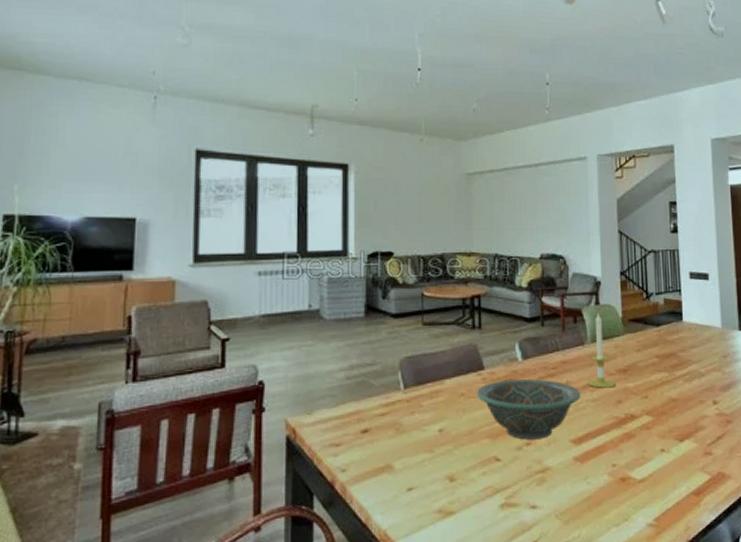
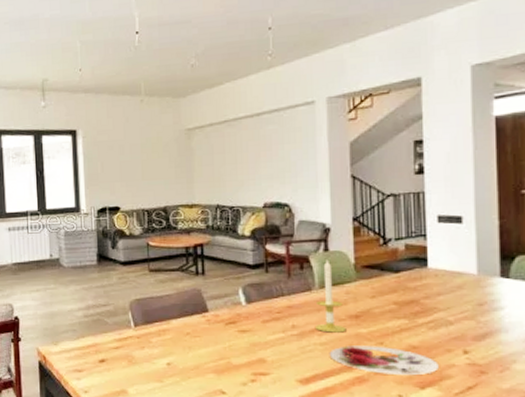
decorative bowl: present [477,379,582,440] -> none [202,322,309,377]
plate: none [600,400,694,430] -> present [329,346,439,376]

